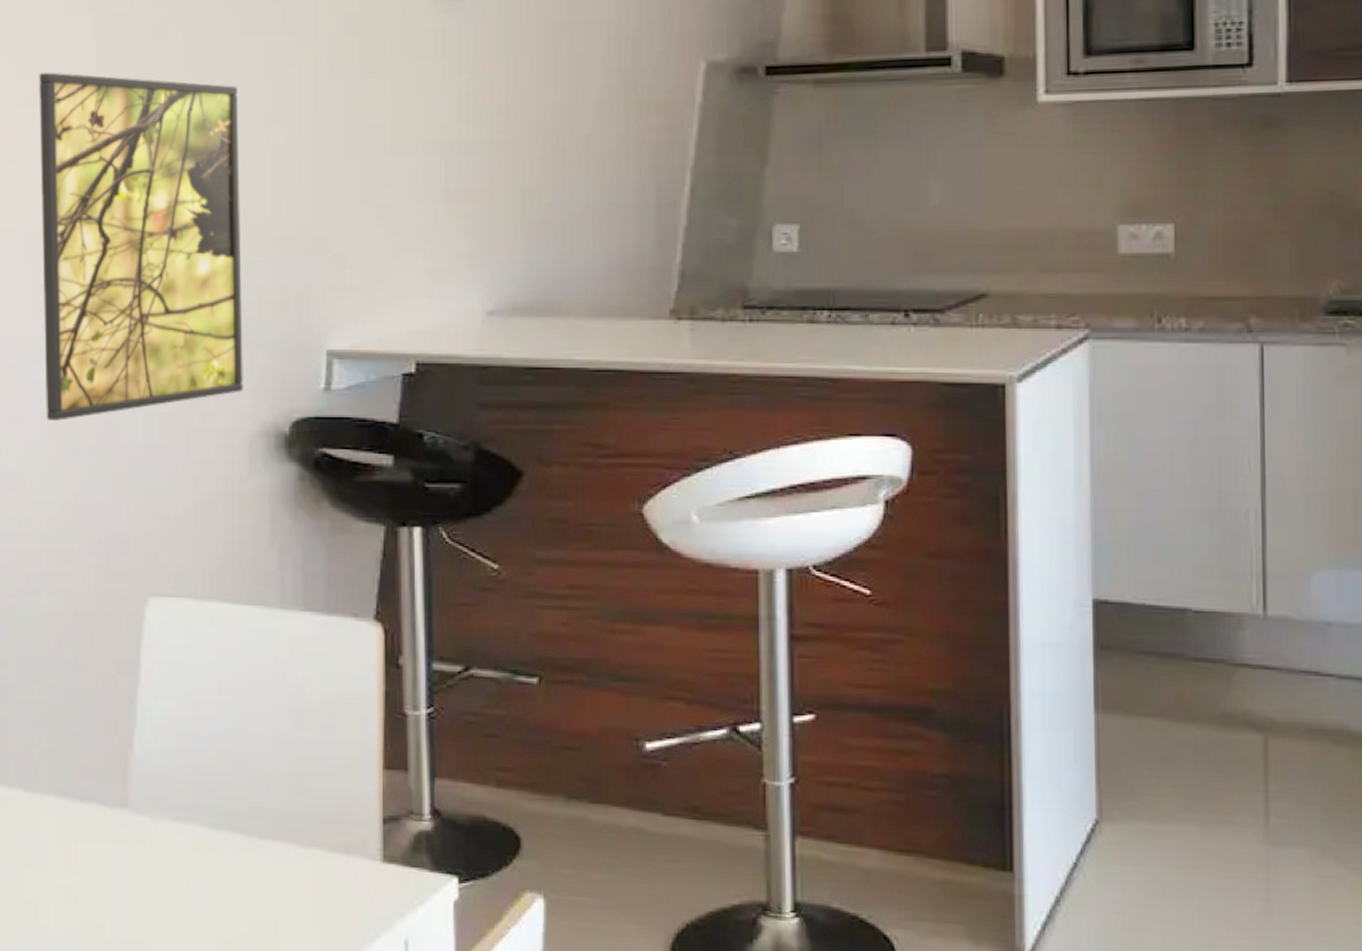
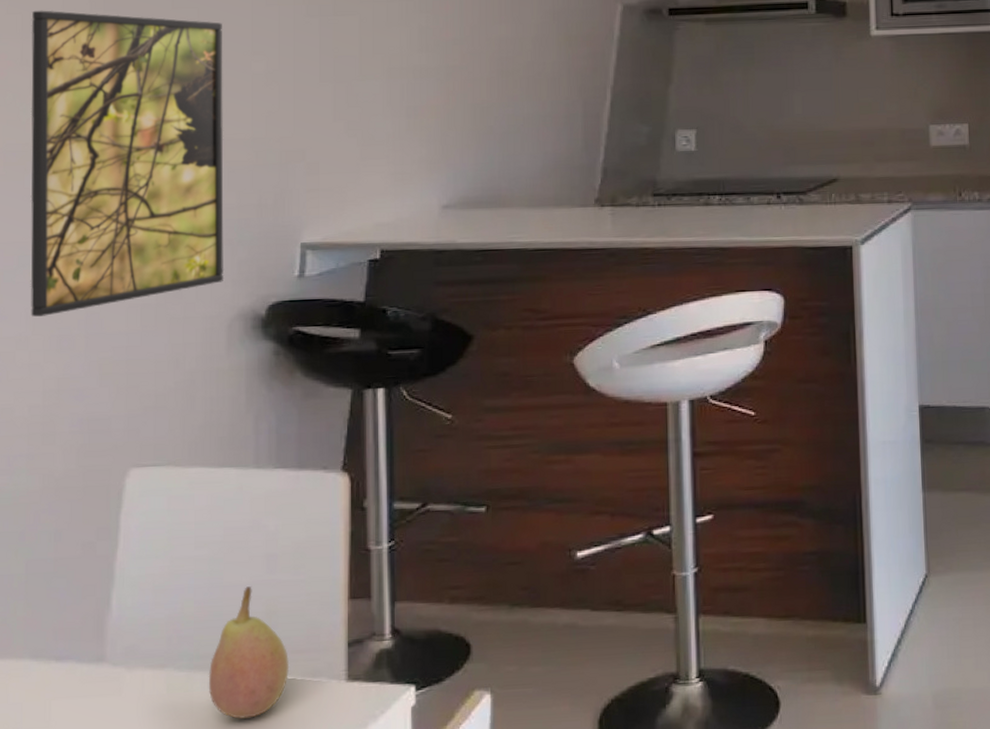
fruit: none [234,742,320,890] -> present [208,586,290,719]

